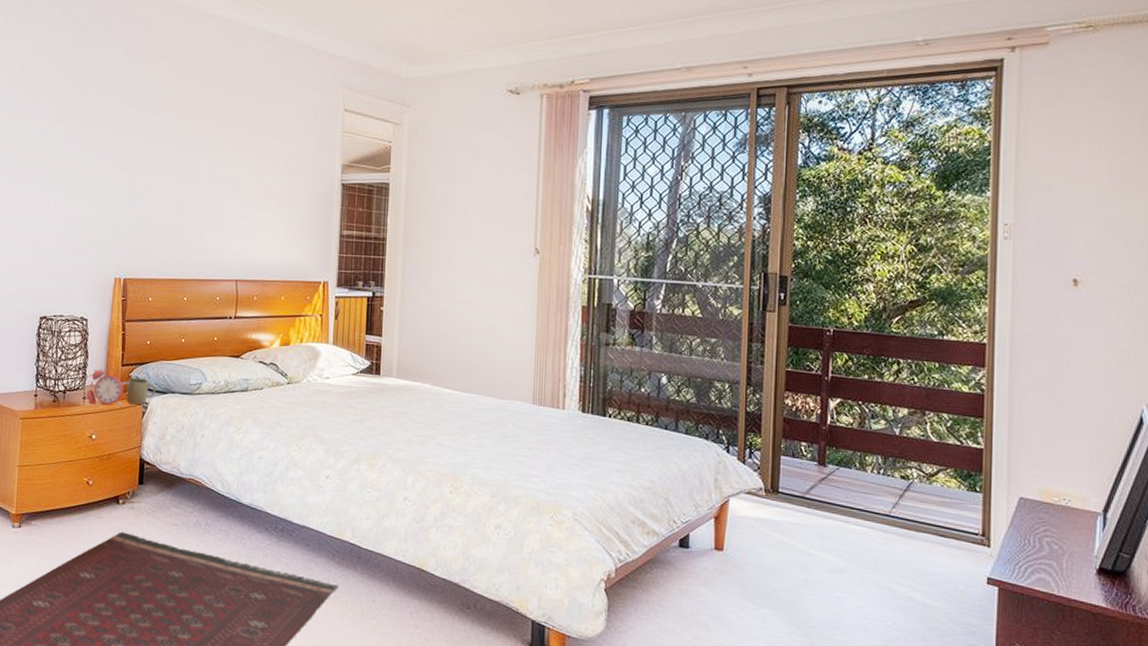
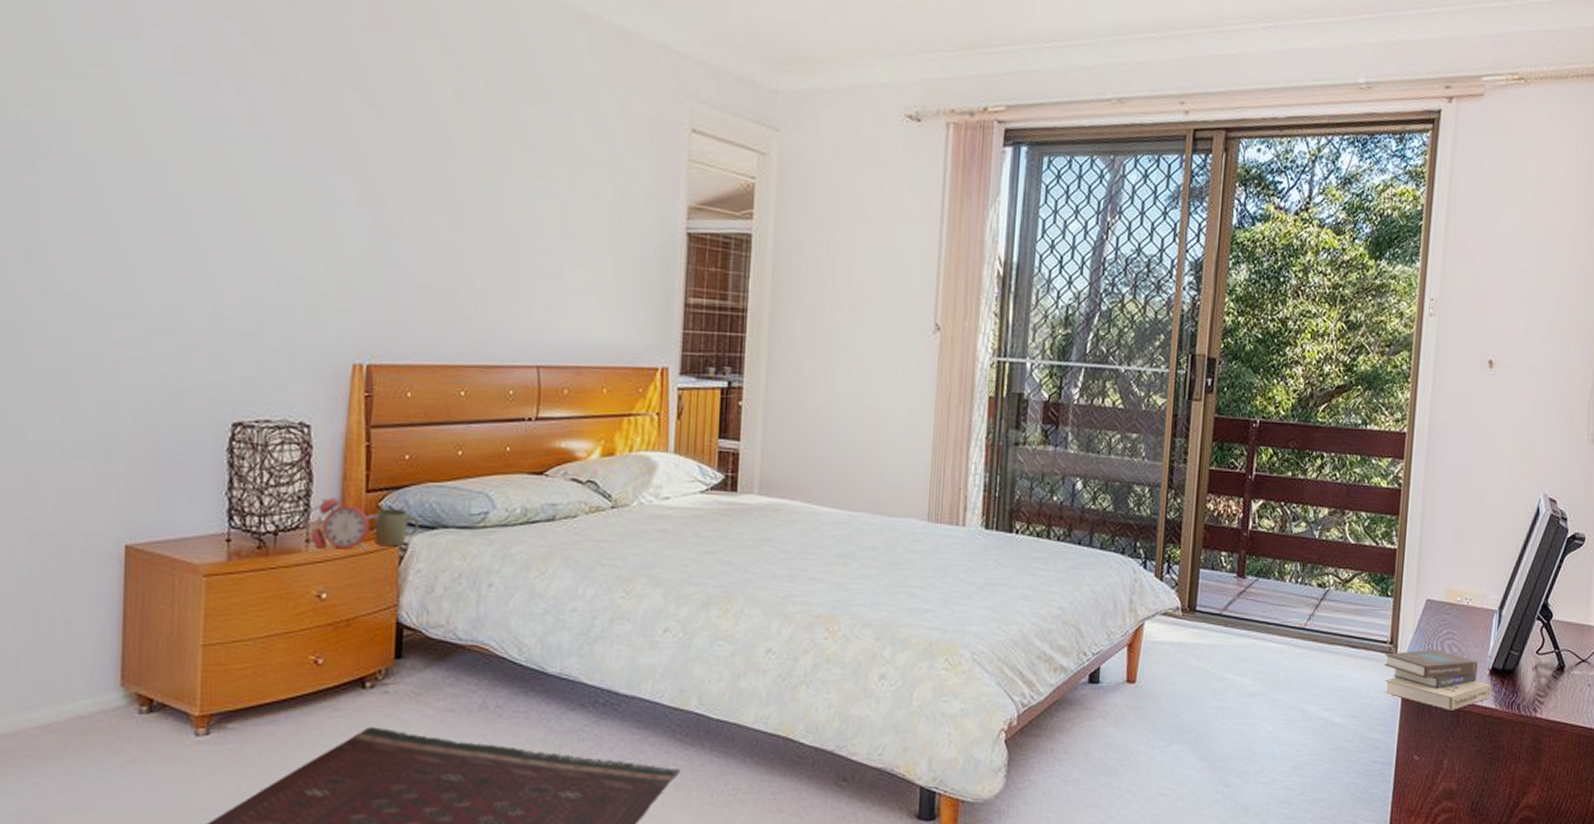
books: none [976,544,1101,605] -> present [1384,649,1492,710]

